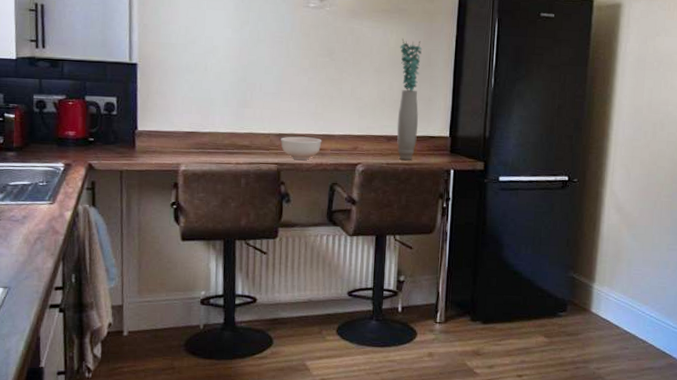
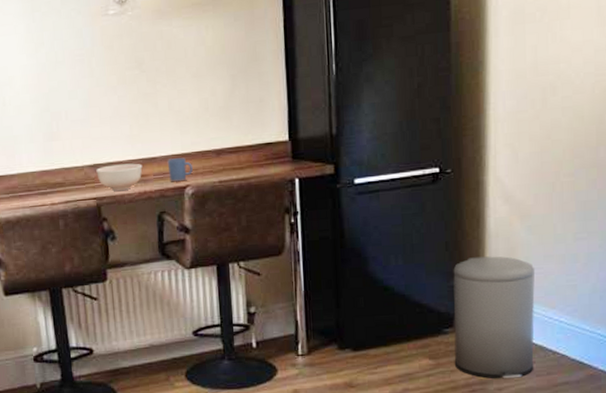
mug: none [344,138,365,159] -> present [167,157,193,182]
vase: present [396,39,423,160] -> none [218,33,251,175]
pedal bin: none [564,254,635,361] -> present [453,256,535,379]

